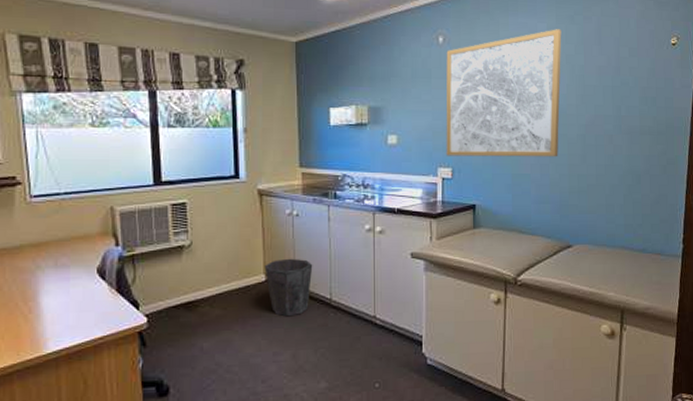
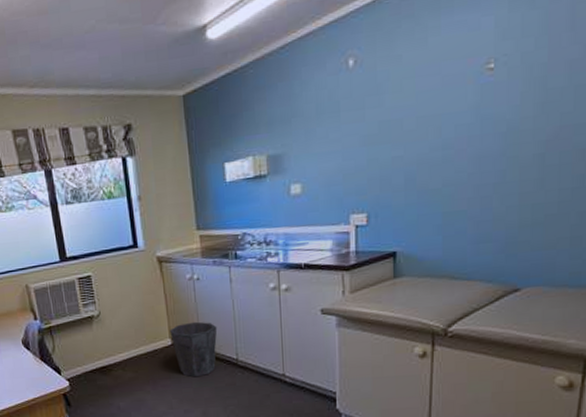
wall art: present [446,29,562,157] -> none [358,19,516,200]

